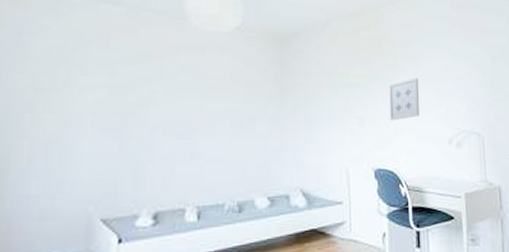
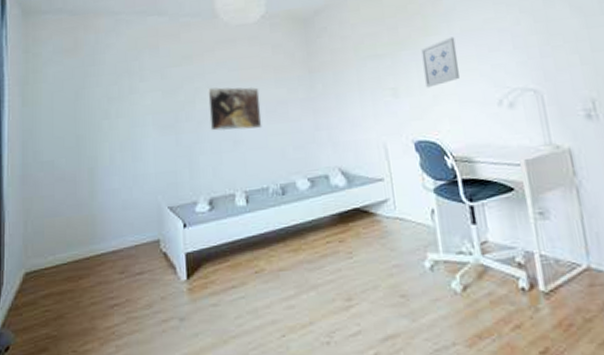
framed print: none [164,93,225,143] -> present [208,87,262,131]

